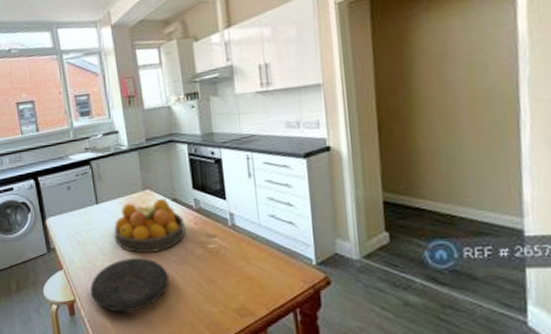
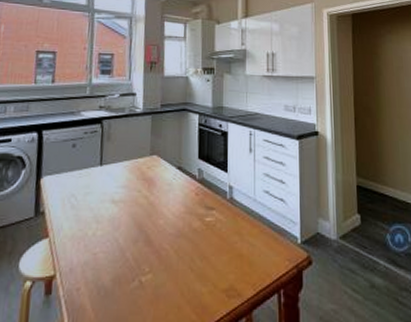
plate: present [90,258,170,312] -> none [74,228,163,292]
fruit bowl: present [114,199,186,254] -> none [113,166,186,224]

